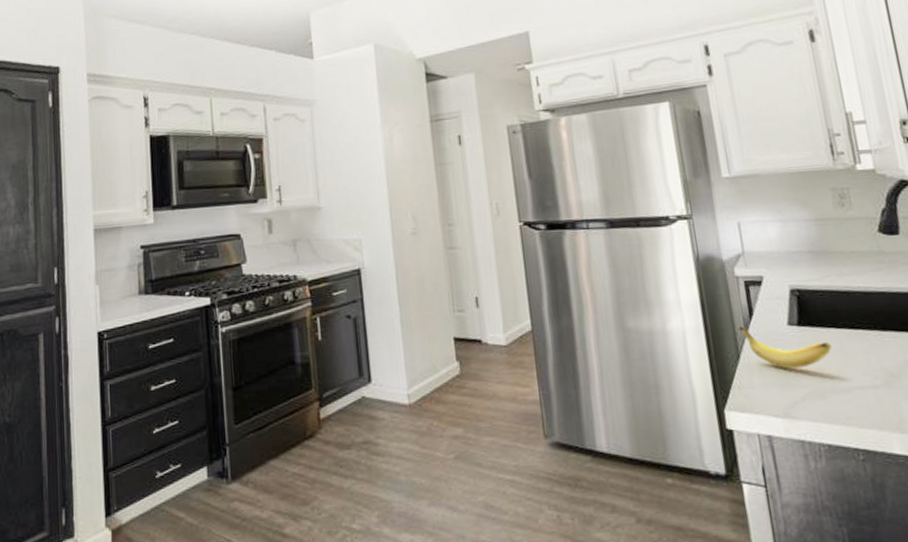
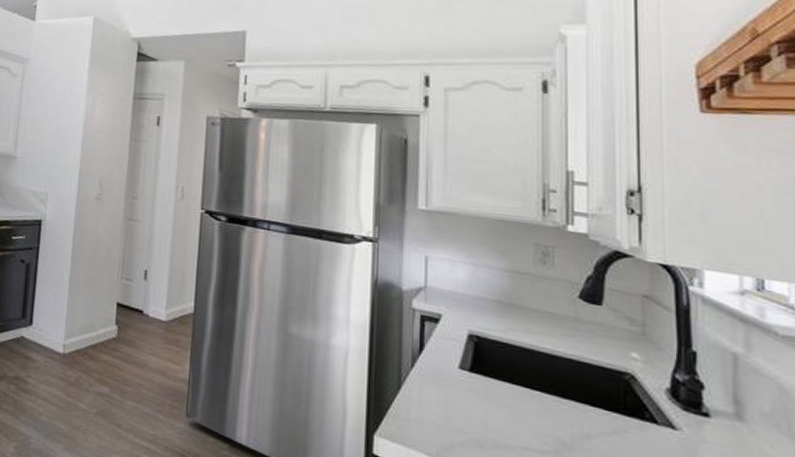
banana: present [738,326,832,369] -> none [405,358,503,415]

